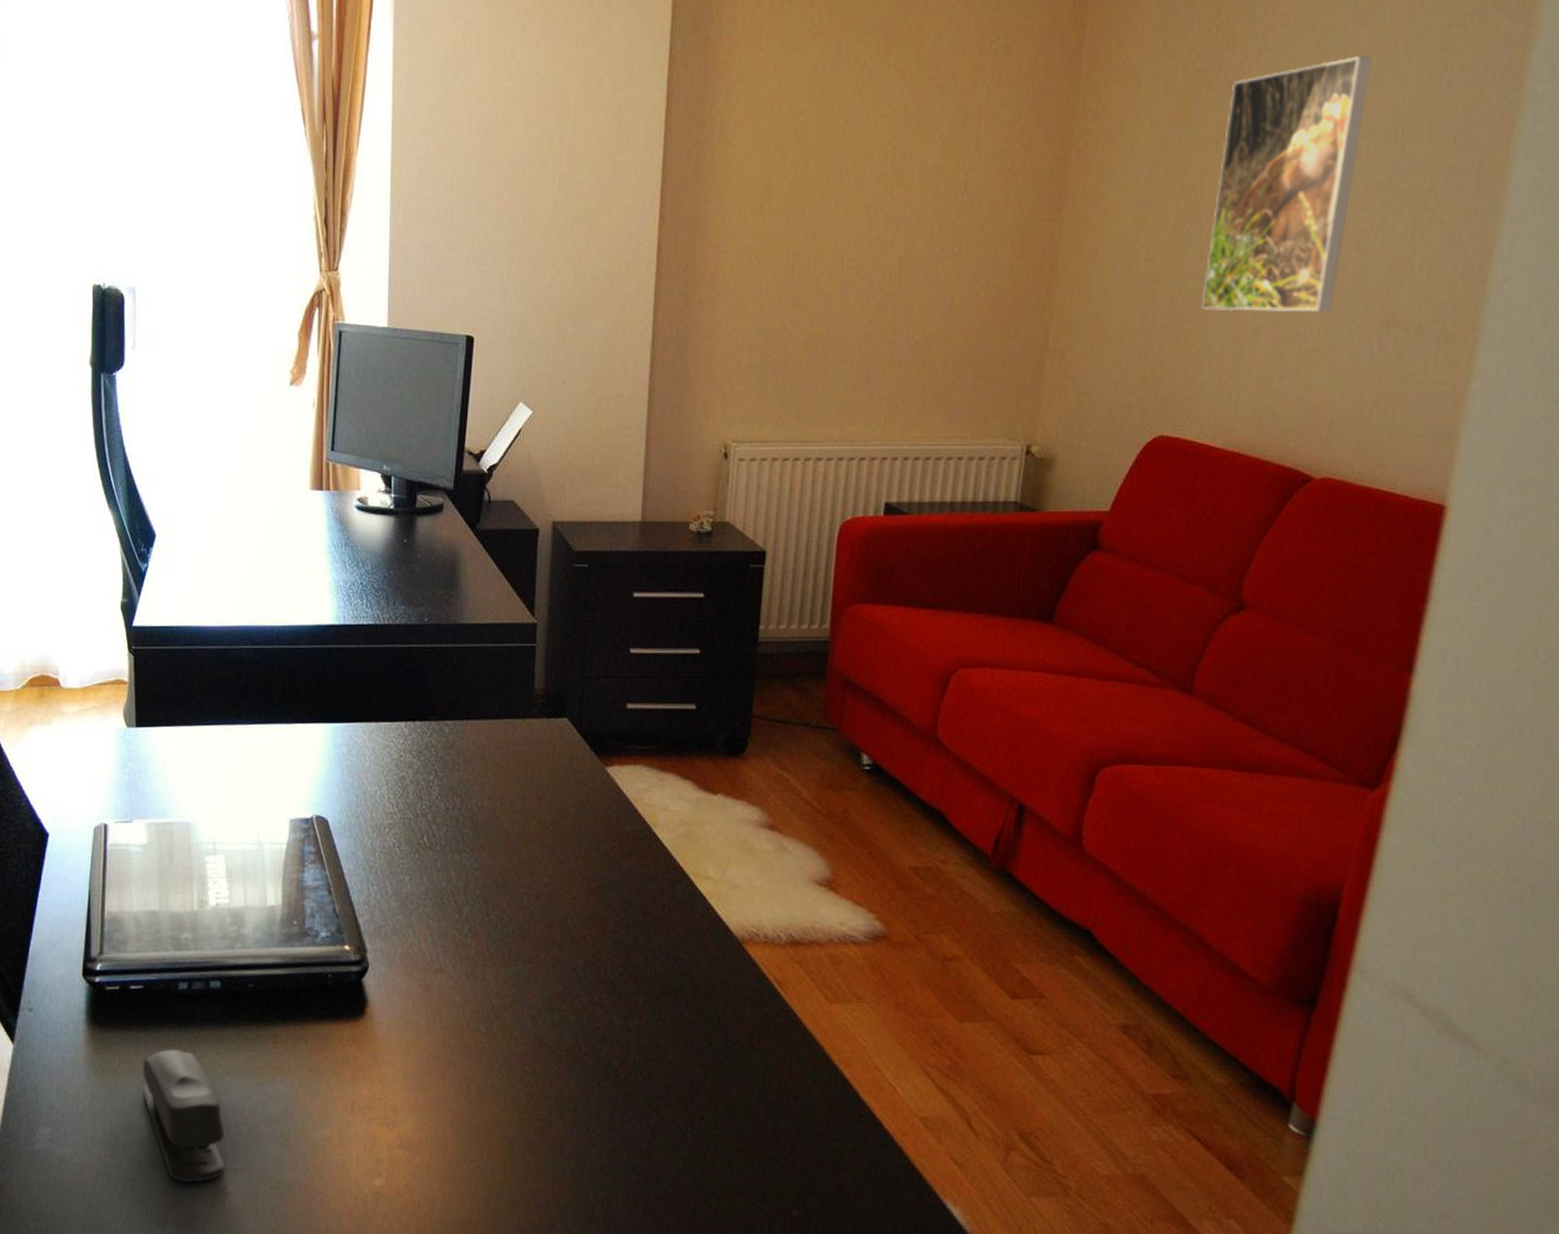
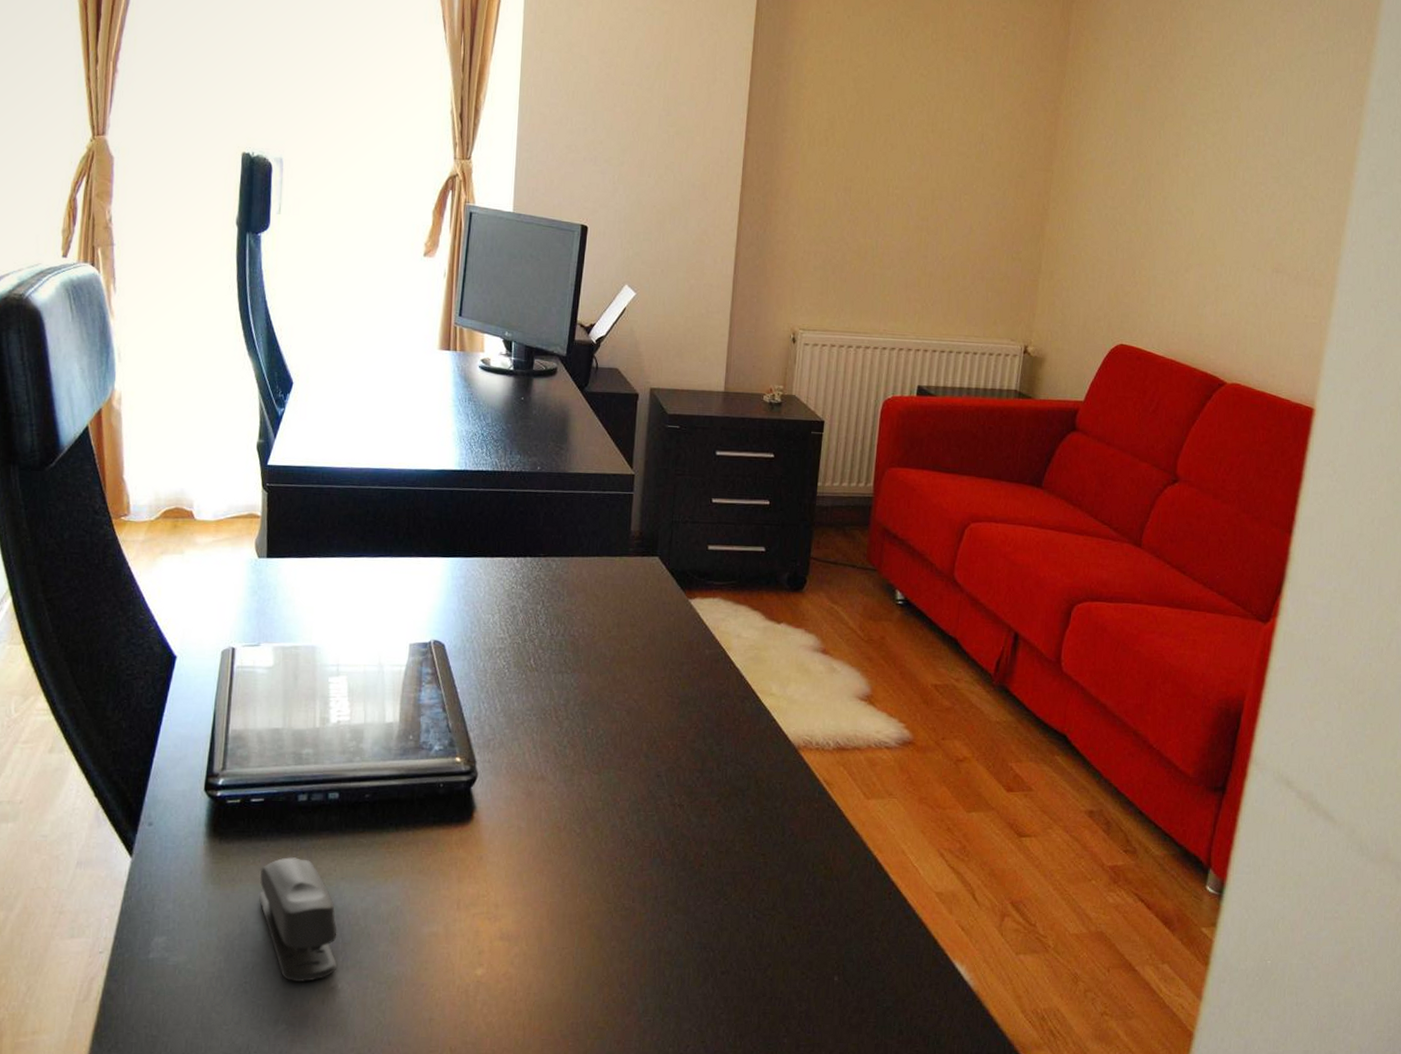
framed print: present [1201,56,1373,313] -> none [1150,68,1268,258]

